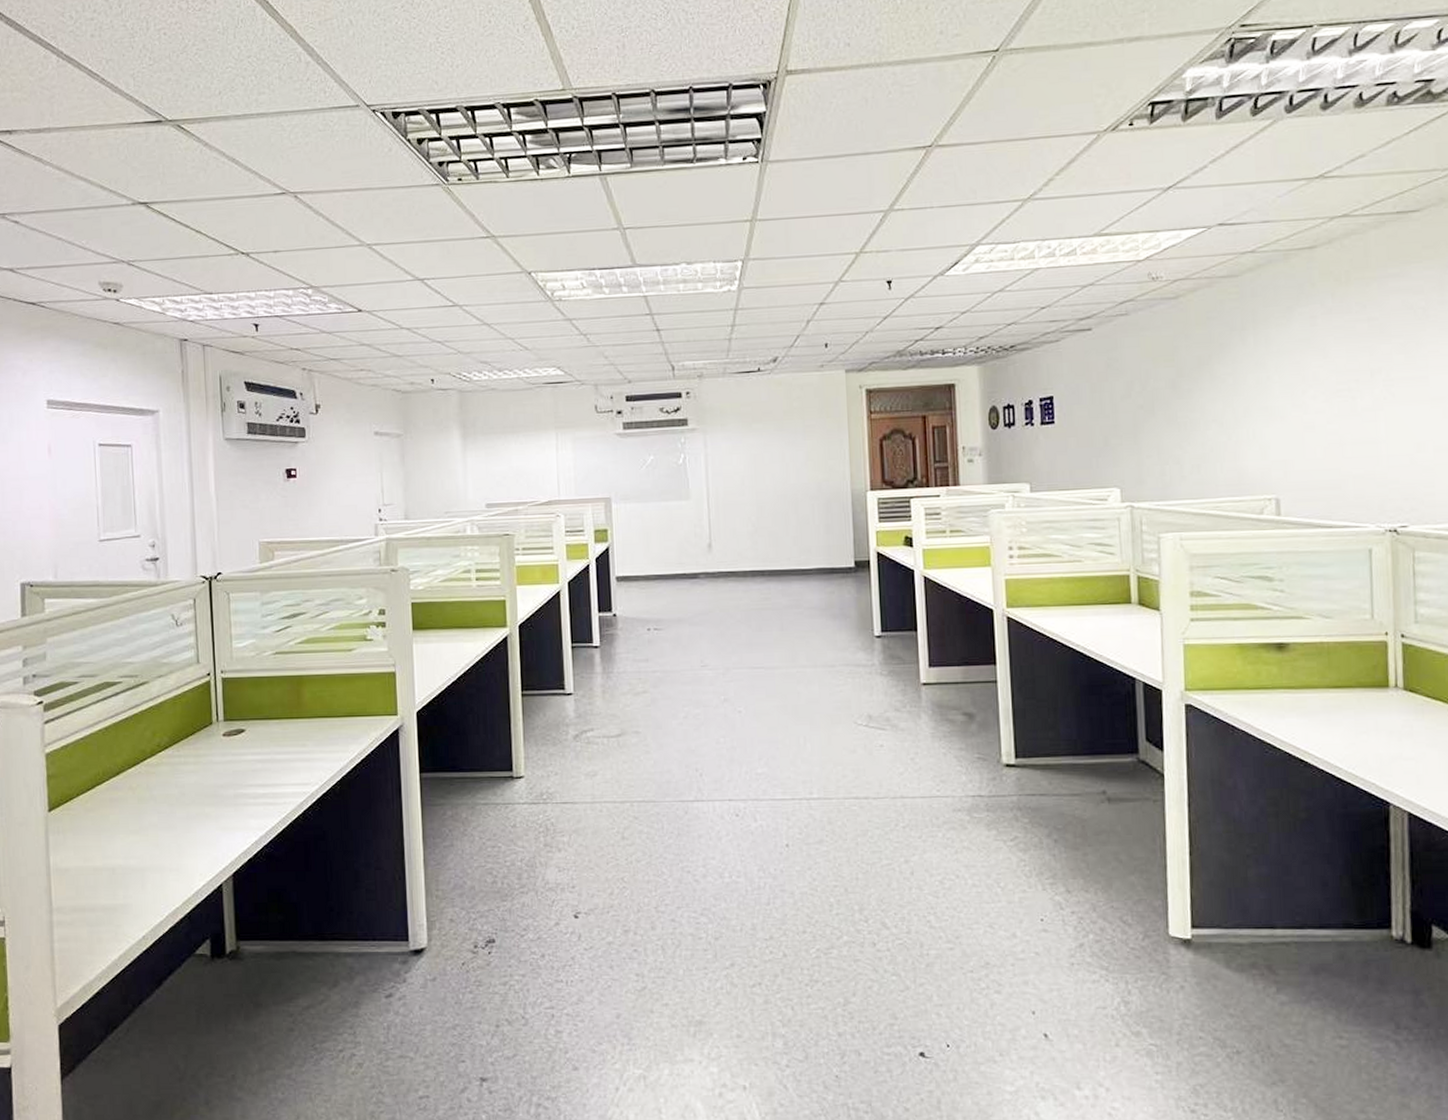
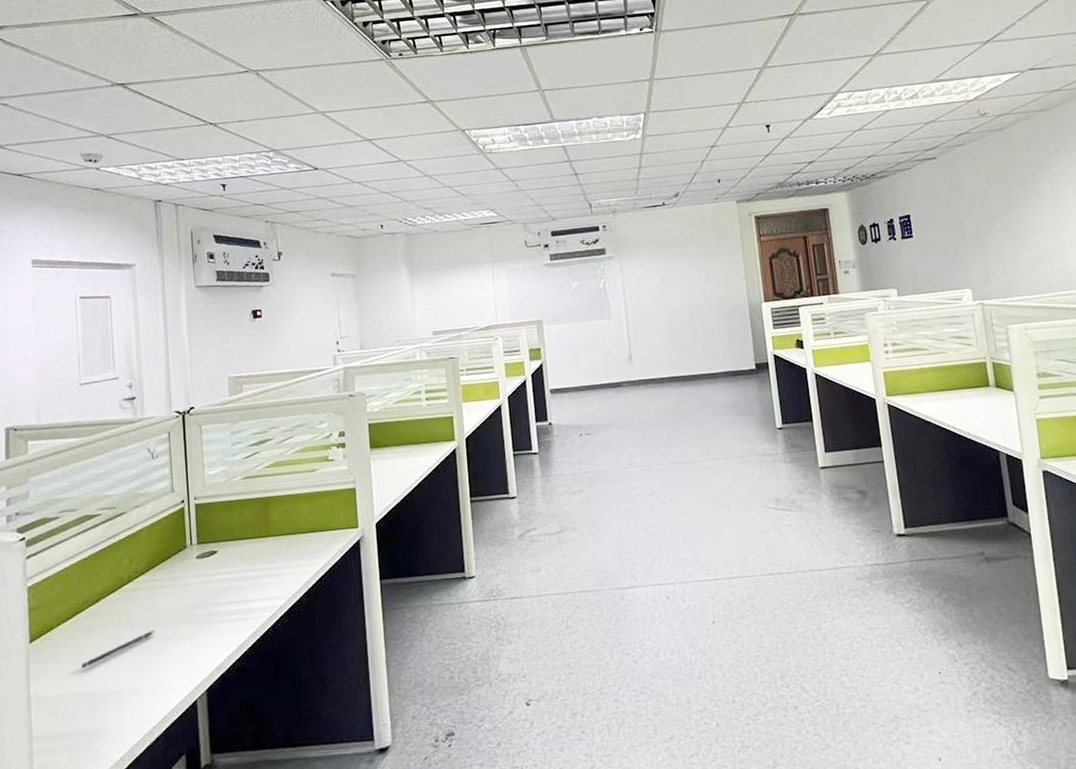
pen: none [101,808,179,843] -> present [81,630,155,669]

